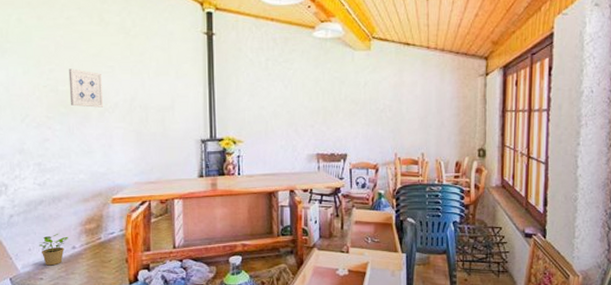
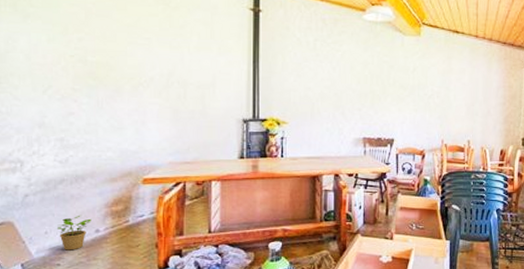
wall art: present [68,68,104,108] -> none [99,38,138,81]

